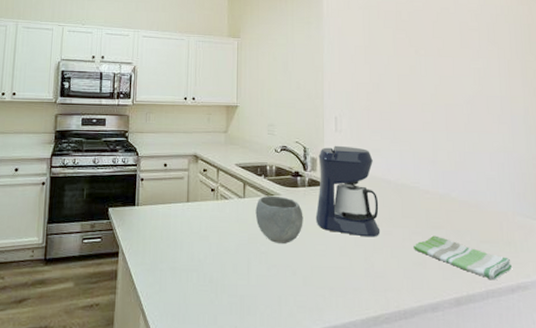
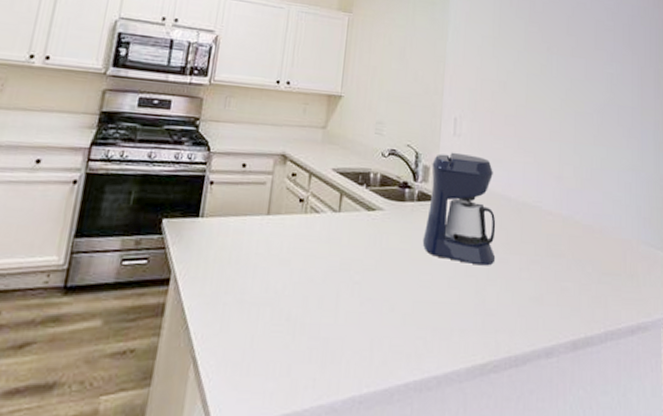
bowl: present [255,195,303,243] -> none [351,210,409,271]
dish towel: present [414,235,513,281] -> none [531,265,634,320]

